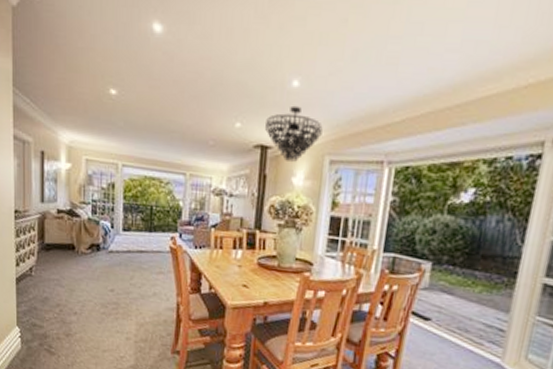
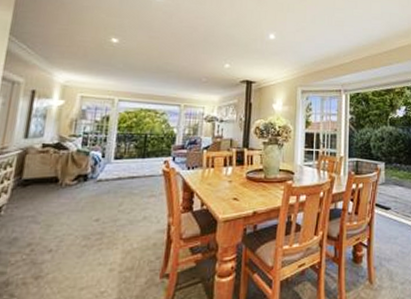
chandelier: present [265,105,323,163] -> none [250,51,294,93]

